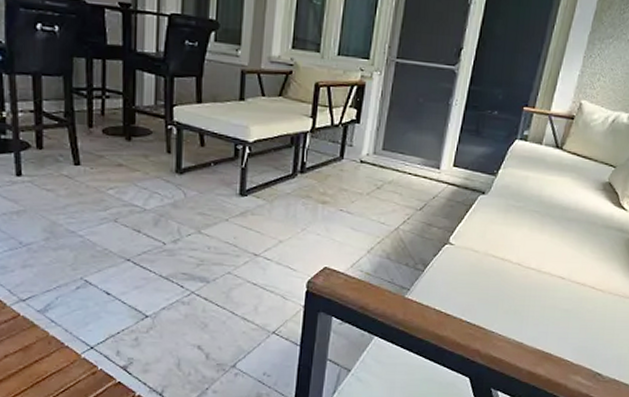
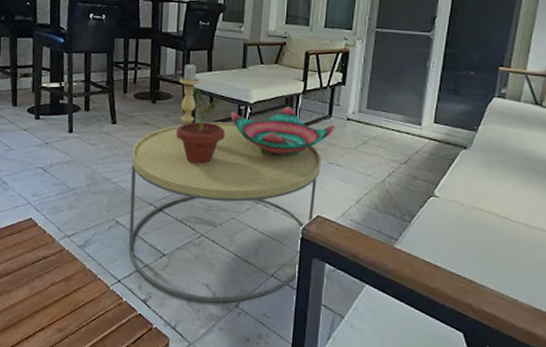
coffee table: none [101,163,331,365] -> present [128,121,321,303]
potted plant: none [157,120,219,214] -> present [175,86,225,165]
candle holder: none [159,92,187,182] -> present [177,63,200,137]
decorative bowl: none [225,146,347,203] -> present [231,106,335,156]

